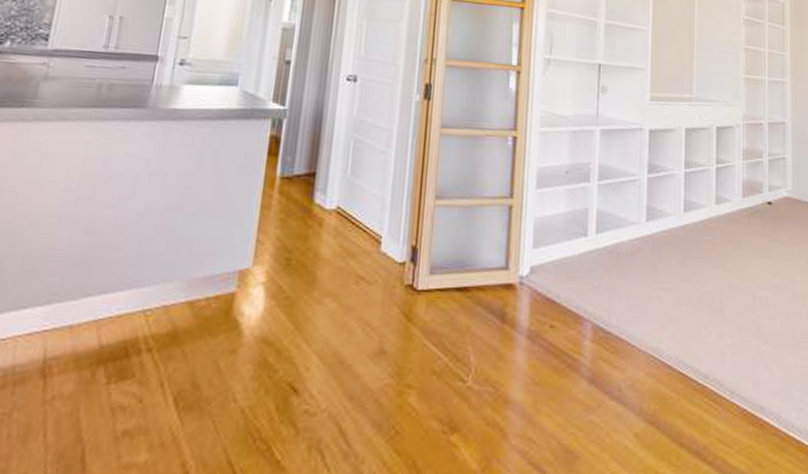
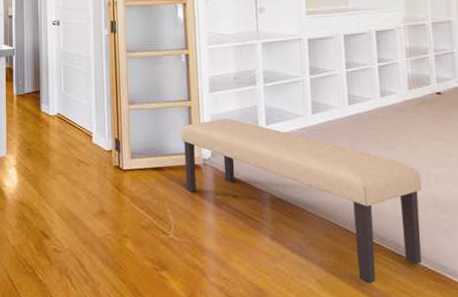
bench: none [495,223,748,435] -> present [181,119,422,284]

